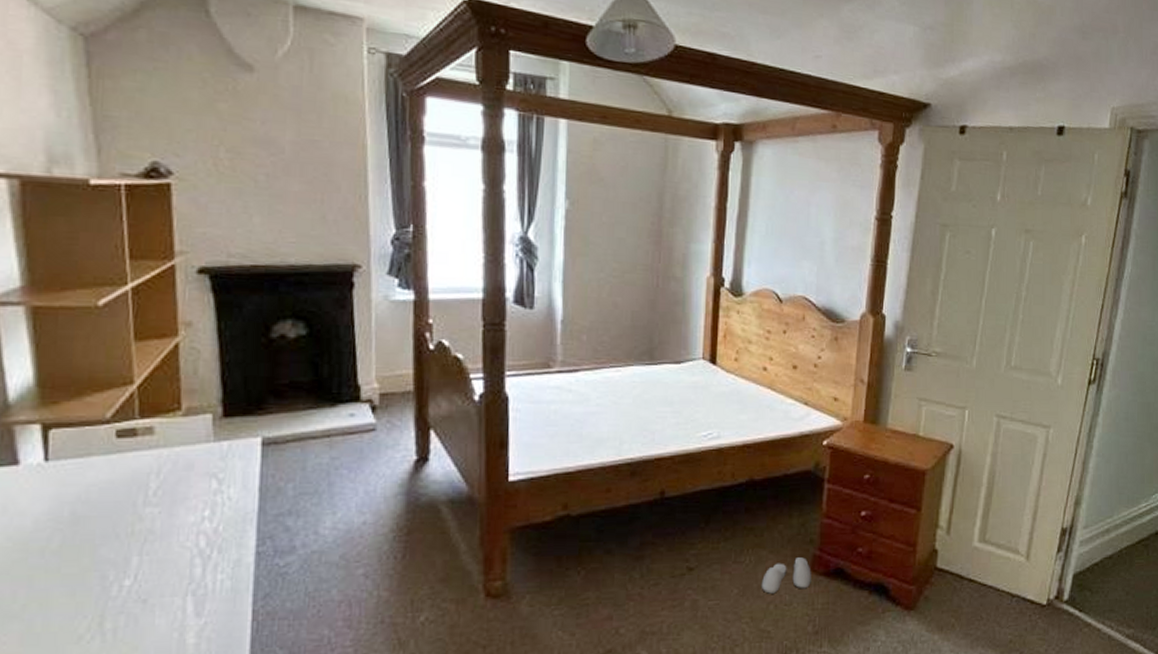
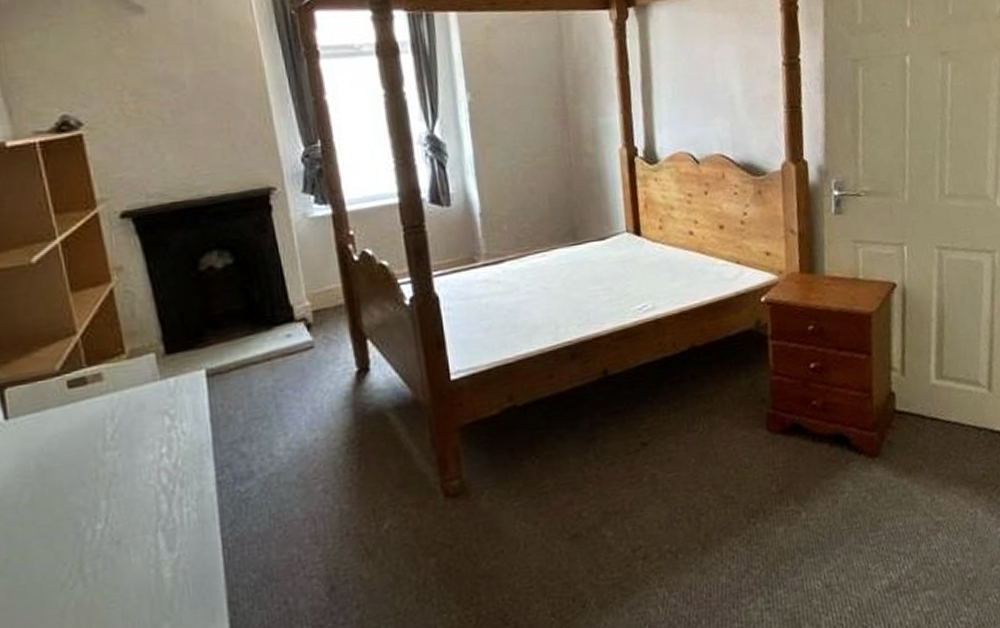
slippers: present [762,557,811,594] -> none [718,417,769,459]

